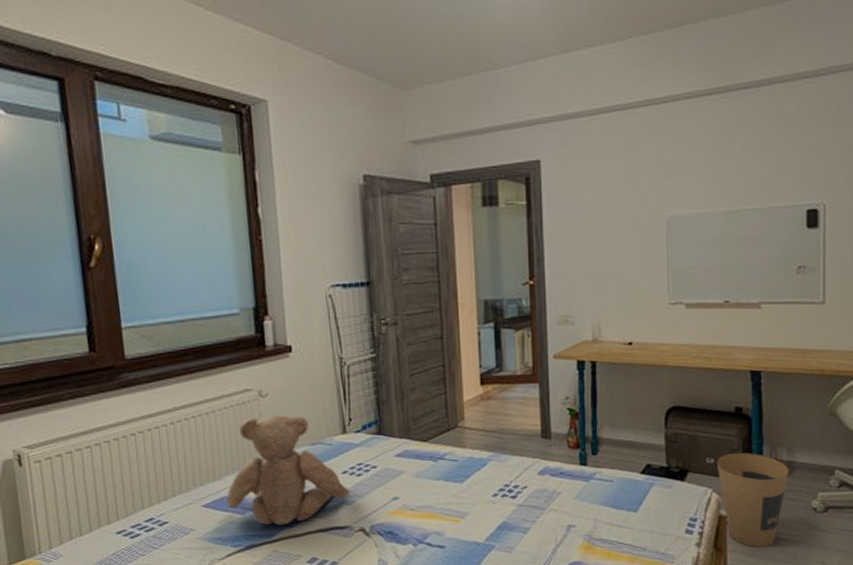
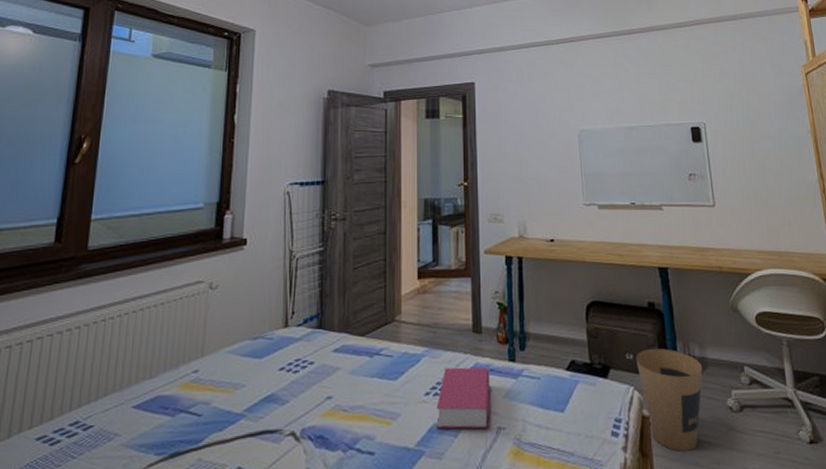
teddy bear: present [225,415,350,525] -> none [157,308,285,429]
book: none [505,471,560,527] -> present [436,367,490,430]

